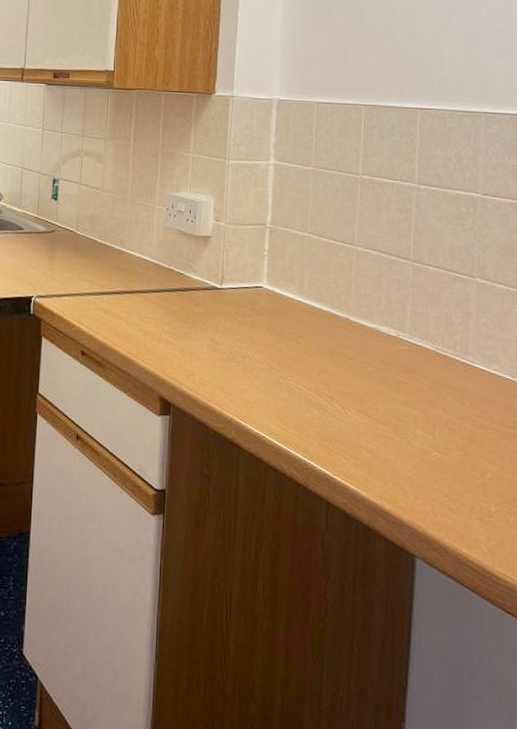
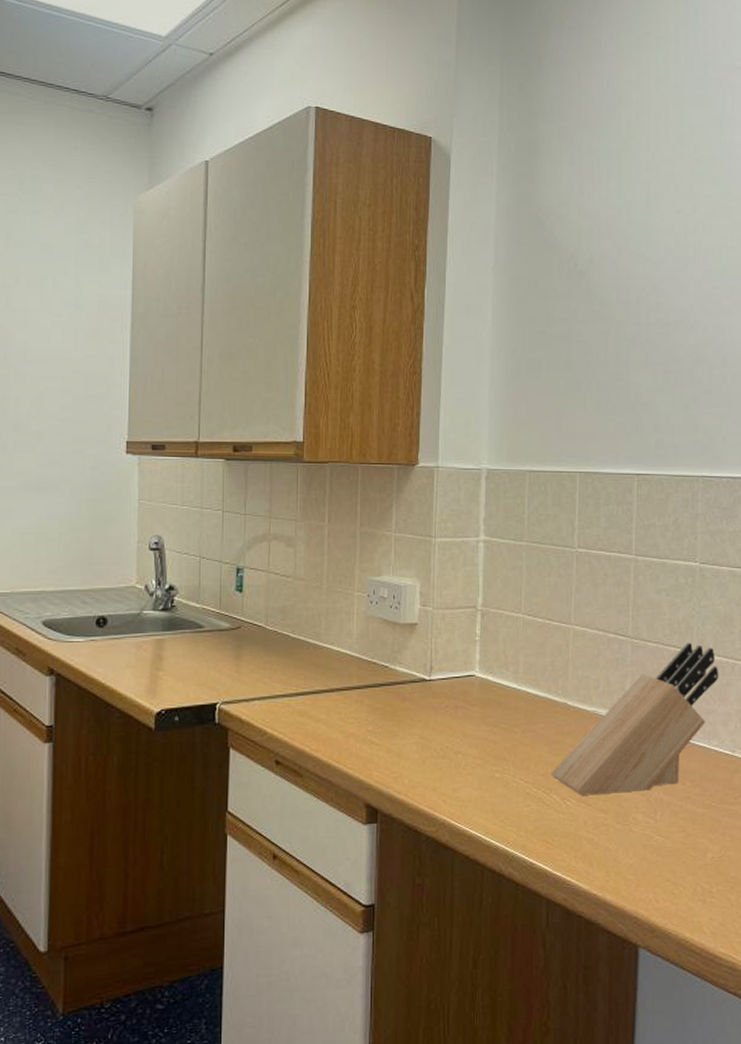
knife block: none [332,268,500,408] -> present [551,642,719,796]

